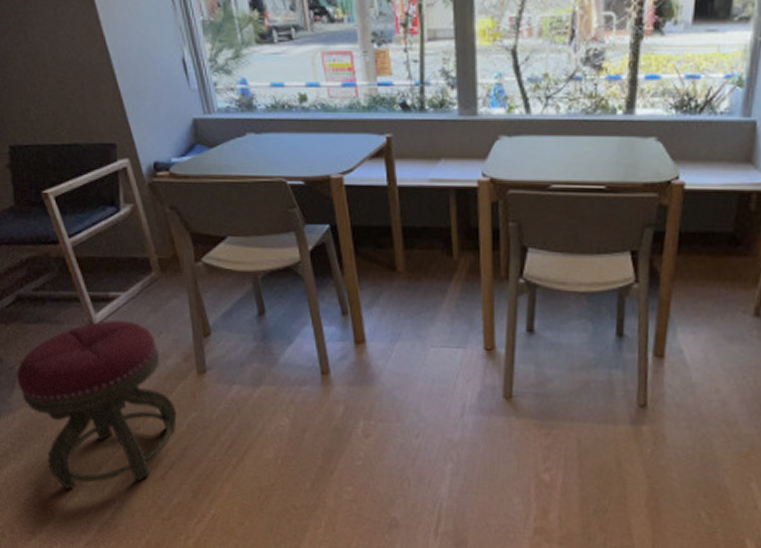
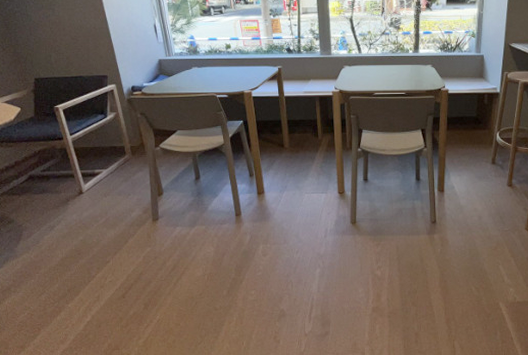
stool: present [16,319,177,489] -> none [22,188,136,311]

